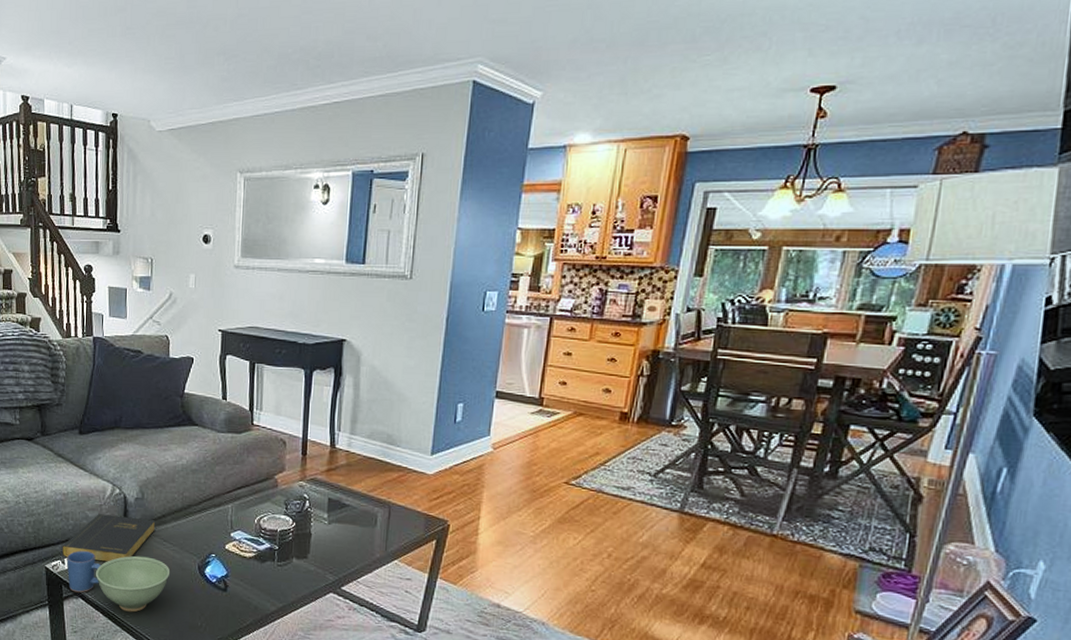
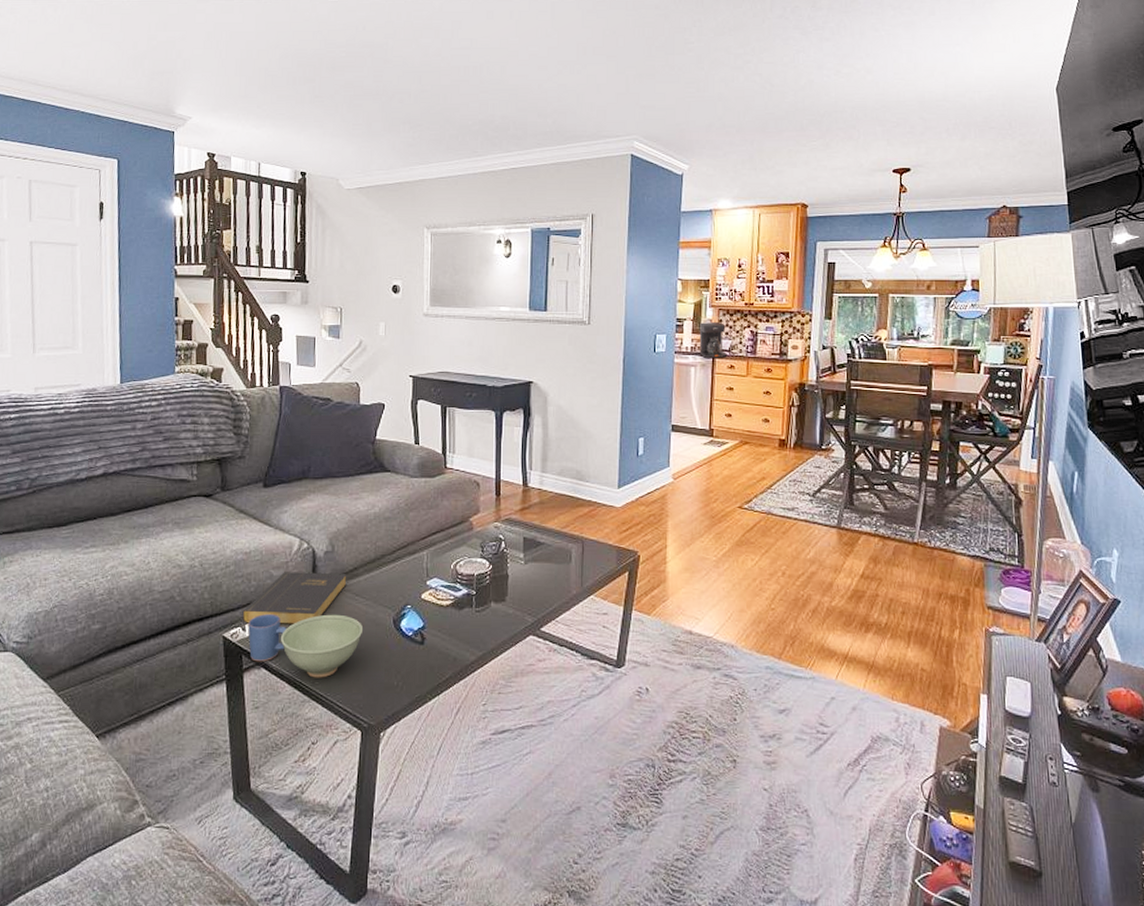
coffee maker: none [535,277,569,320] -> present [699,321,728,359]

